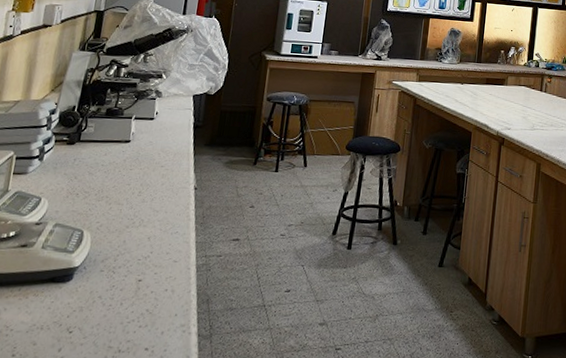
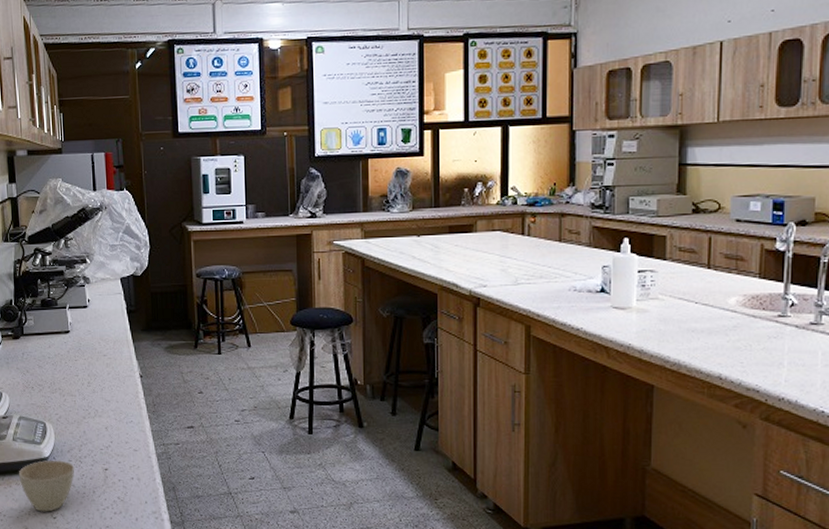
cup: none [39,269,106,326] -> present [18,460,75,512]

